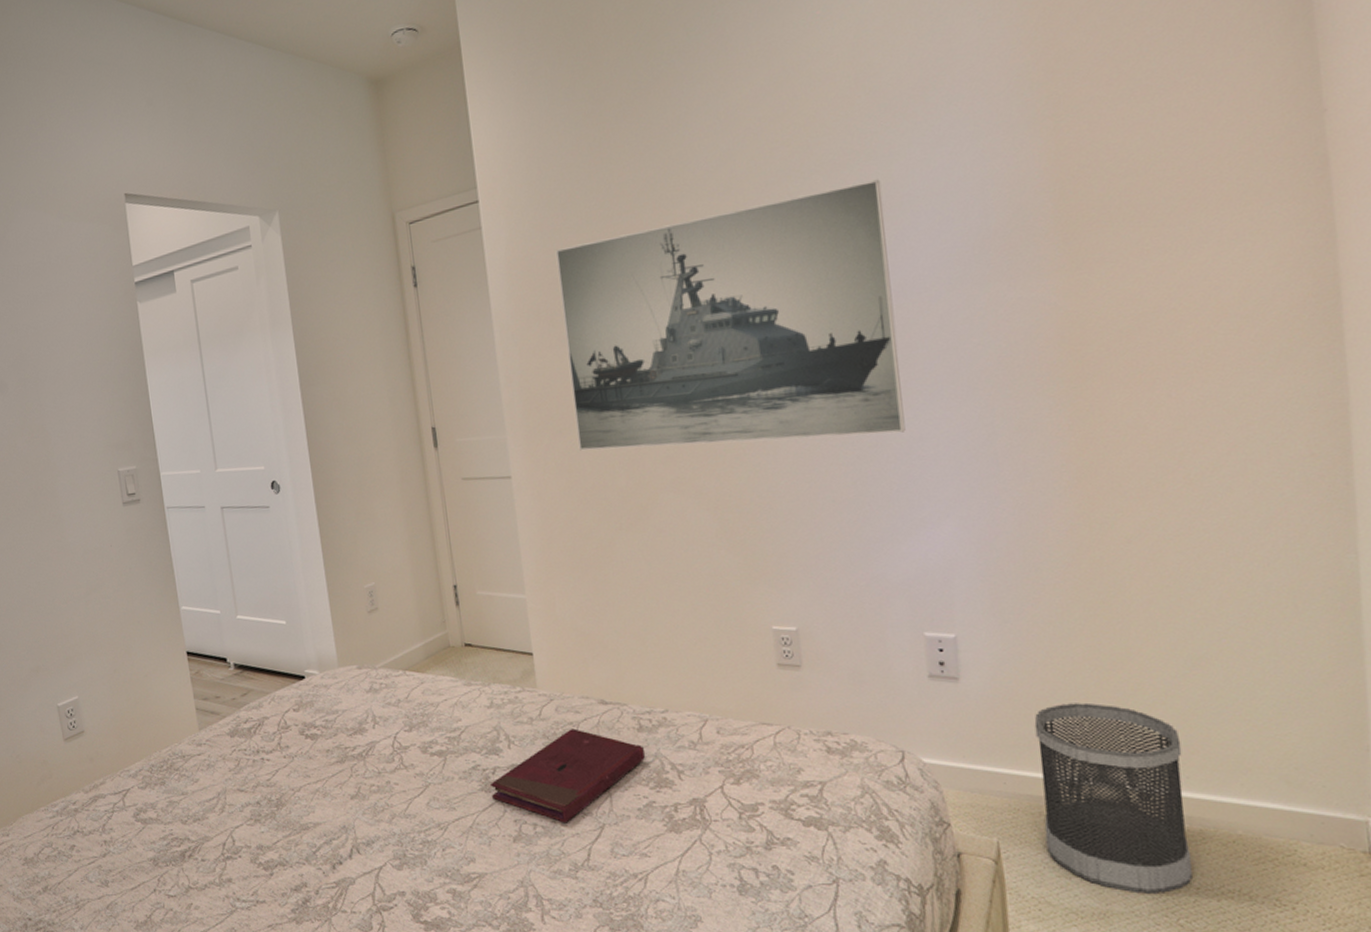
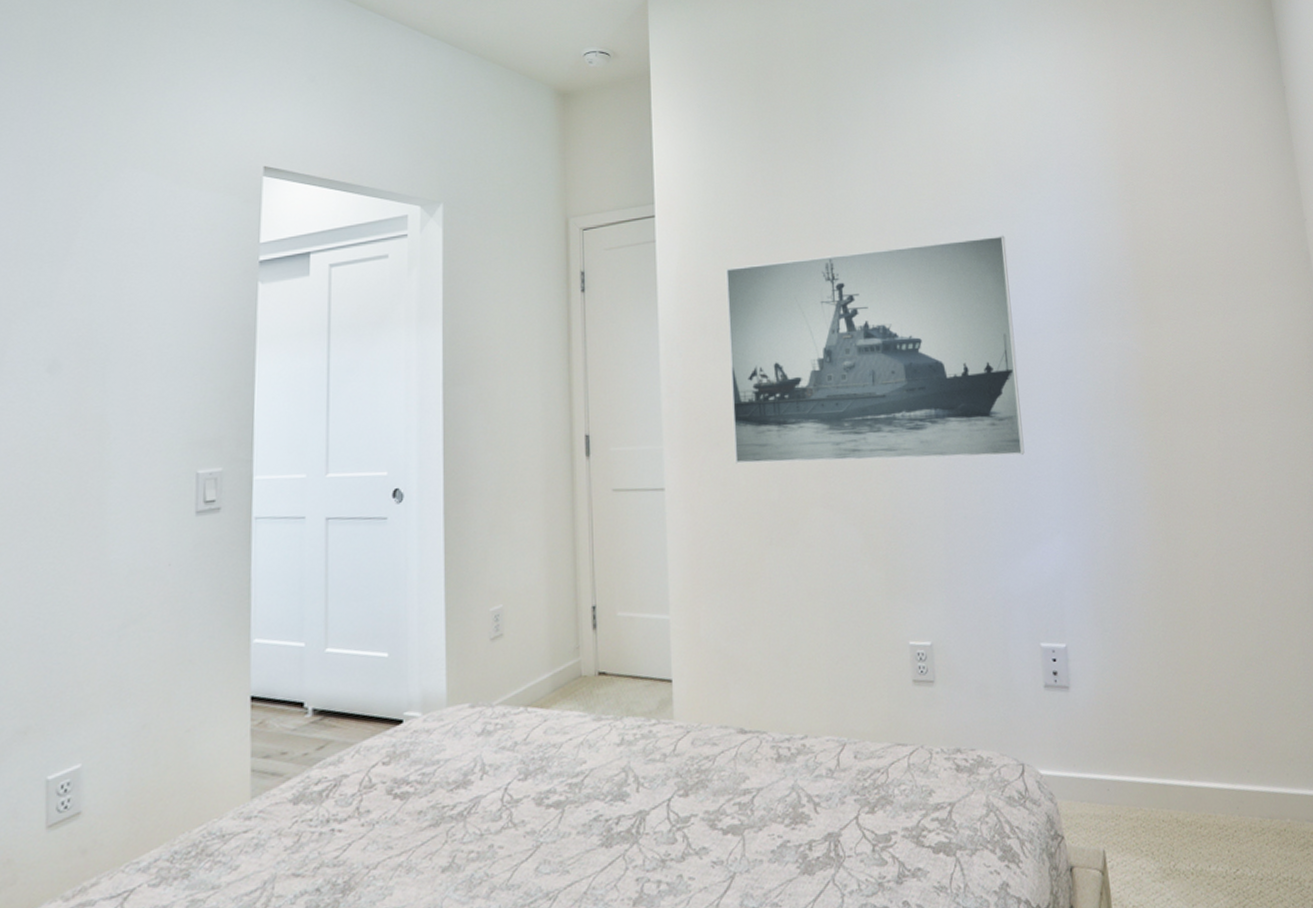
book: present [491,728,645,823] -> none [612,763,781,877]
wastebasket: present [1034,702,1193,895] -> none [1130,705,1257,891]

